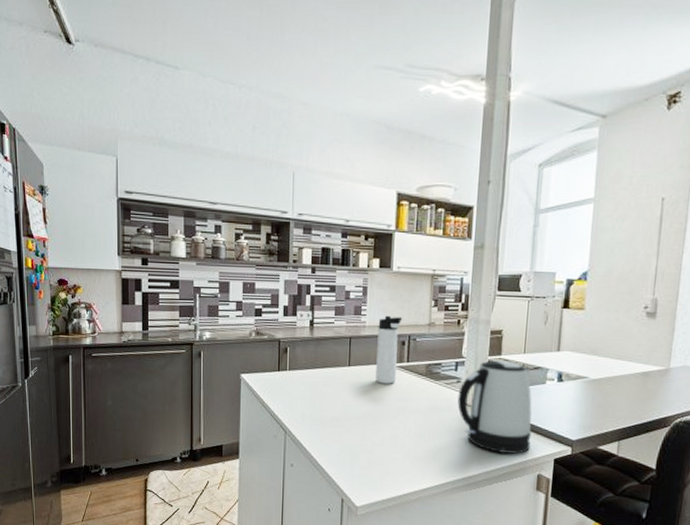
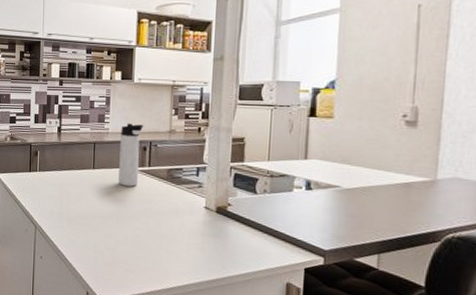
kettle: present [457,360,532,454] -> none [199,166,279,261]

